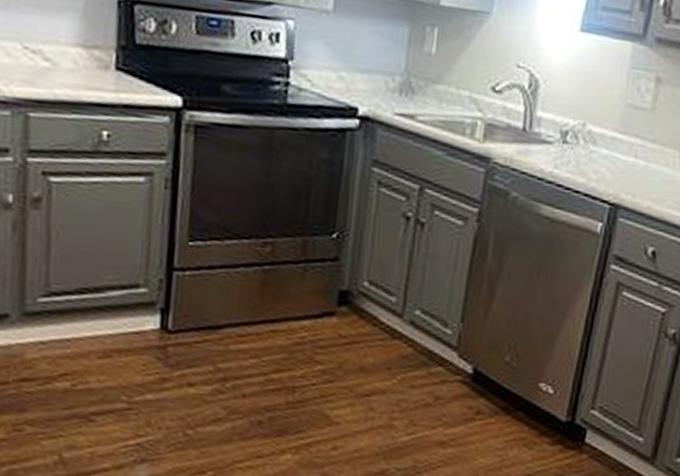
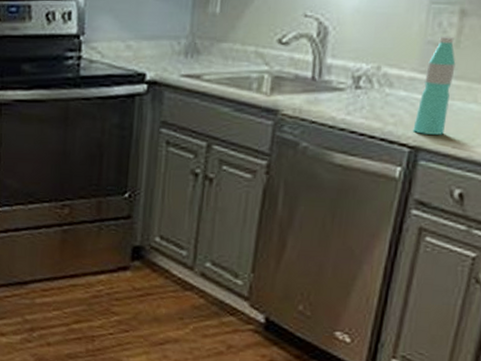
water bottle: none [613,100,652,194] -> present [413,36,456,135]

